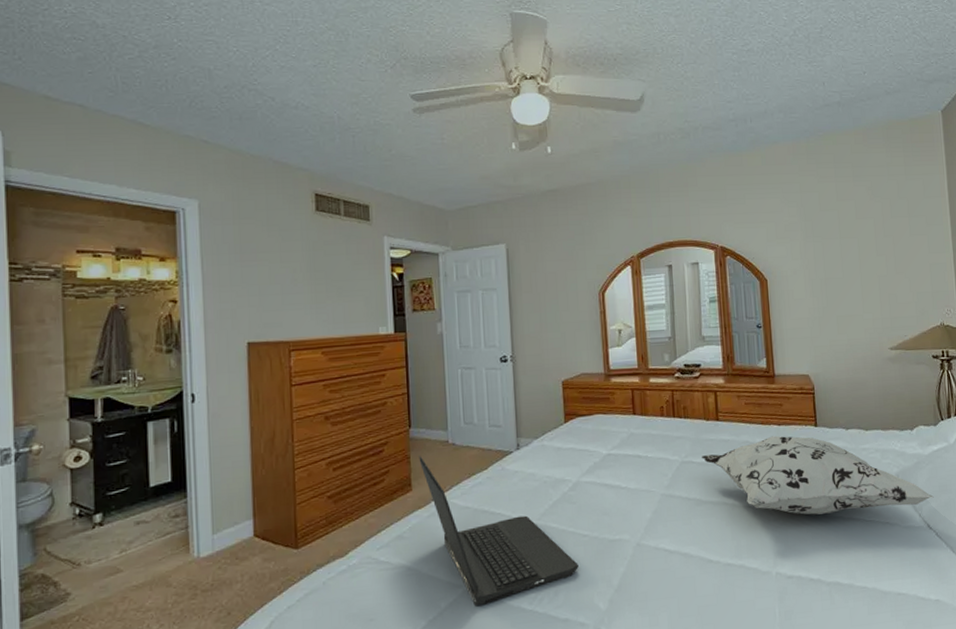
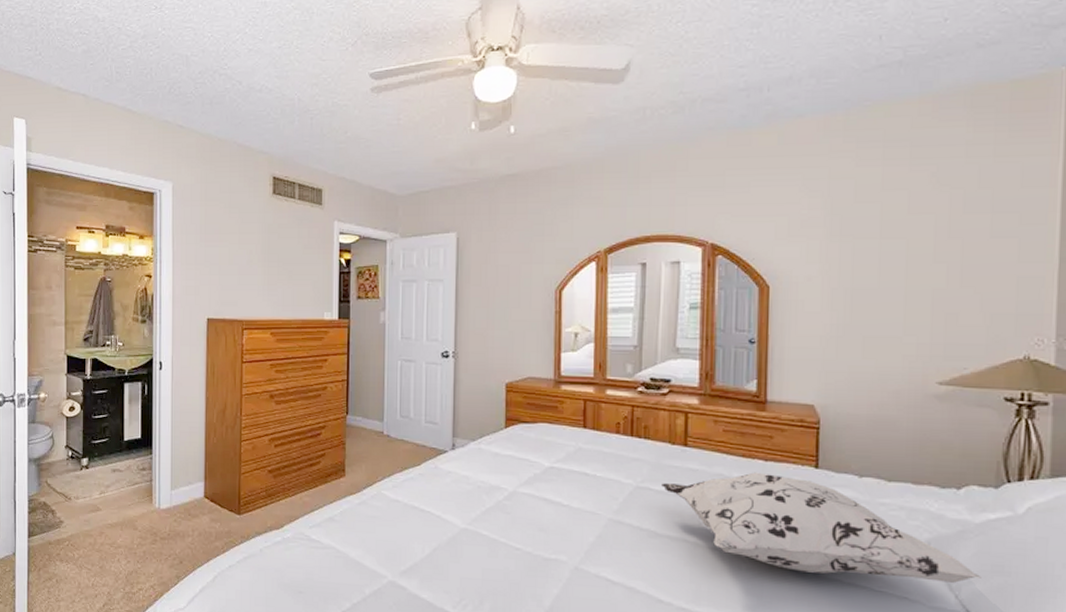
laptop computer: present [419,455,579,607] -> none [354,442,508,600]

